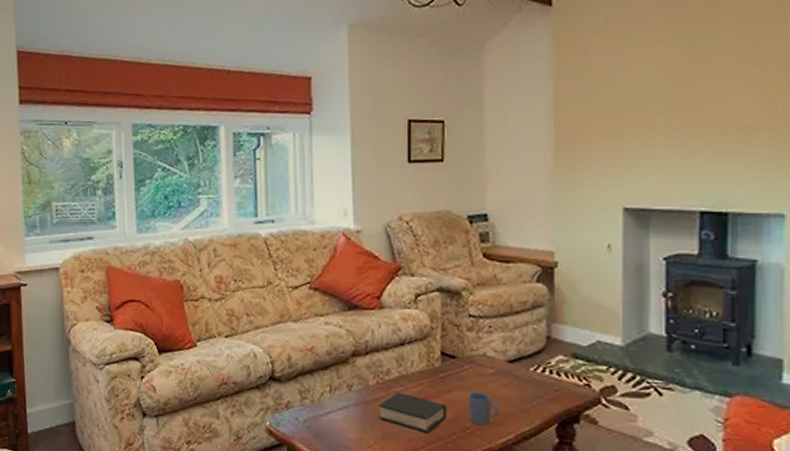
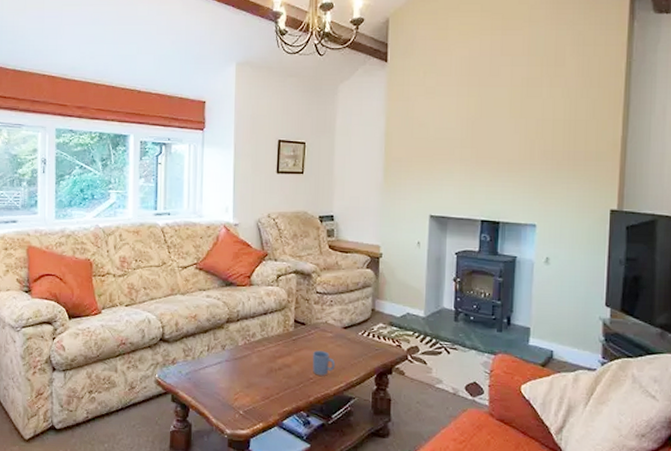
book: present [378,392,447,434] -> none [244,351,297,383]

